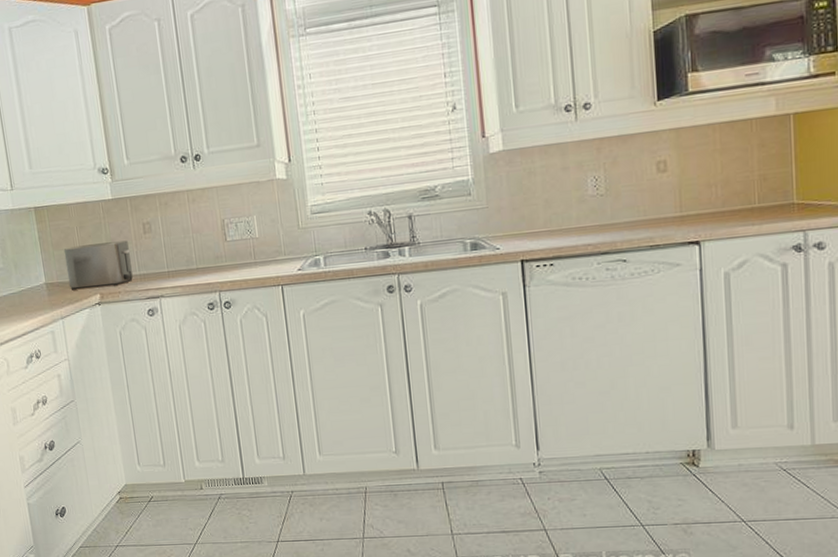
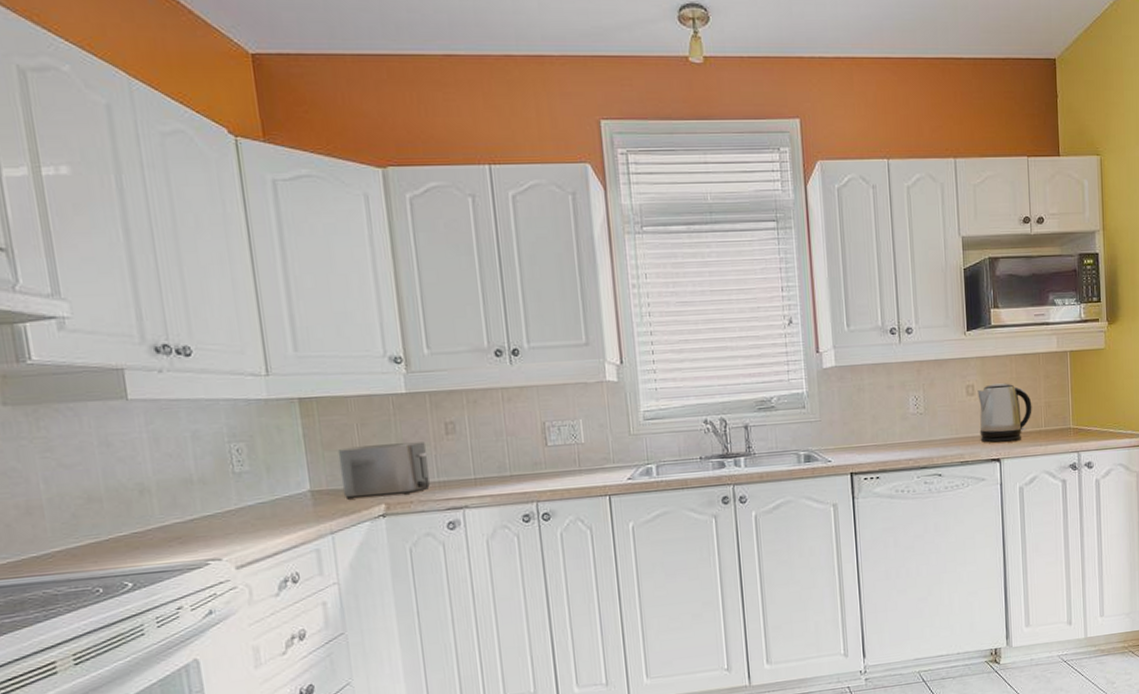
kettle: none [671,155,742,225] -> present [977,382,1032,444]

